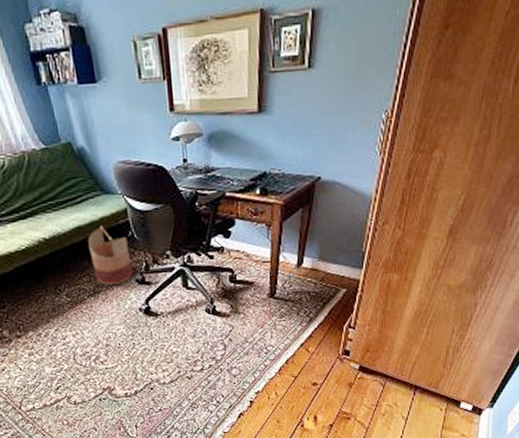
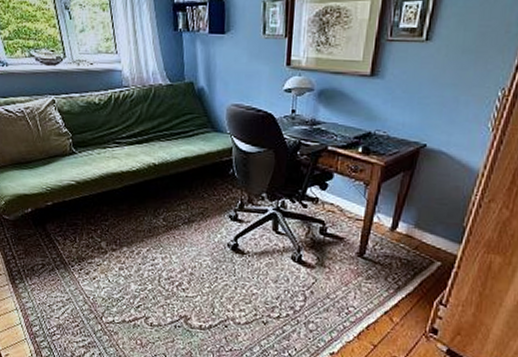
basket: present [88,225,132,285] -> none [191,159,228,217]

